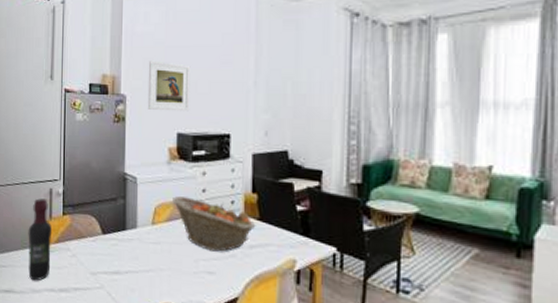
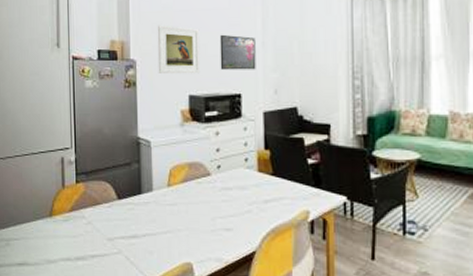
wine bottle: present [28,198,53,281] -> none [40,168,66,252]
fruit basket: present [172,196,256,252] -> none [187,157,270,209]
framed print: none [210,72,248,110] -> present [219,34,256,71]

